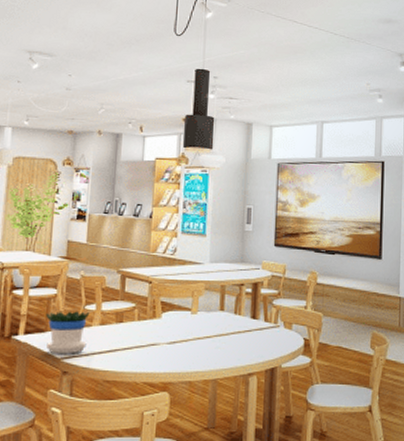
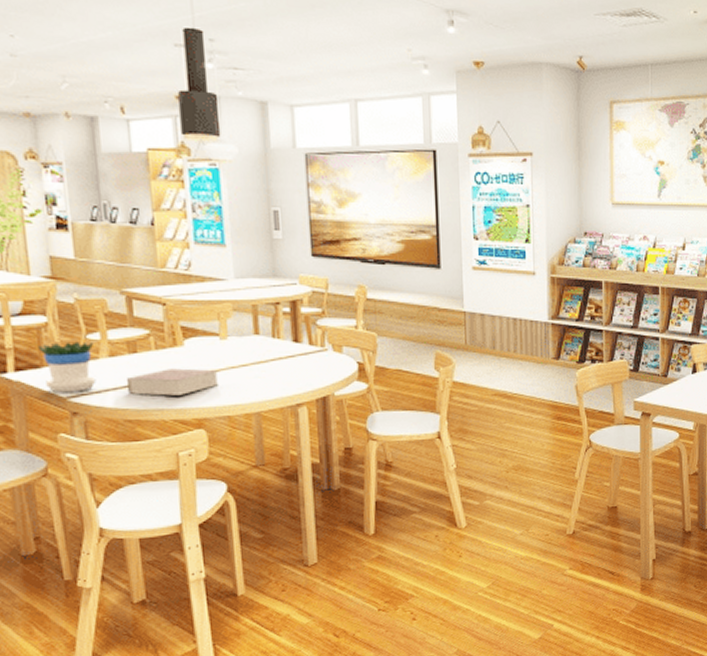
book: none [111,337,186,361] -> present [127,368,220,396]

